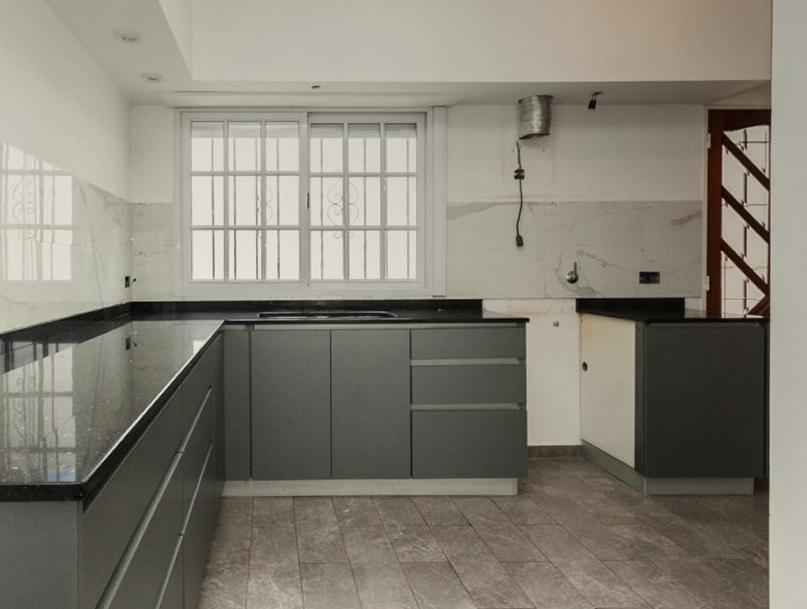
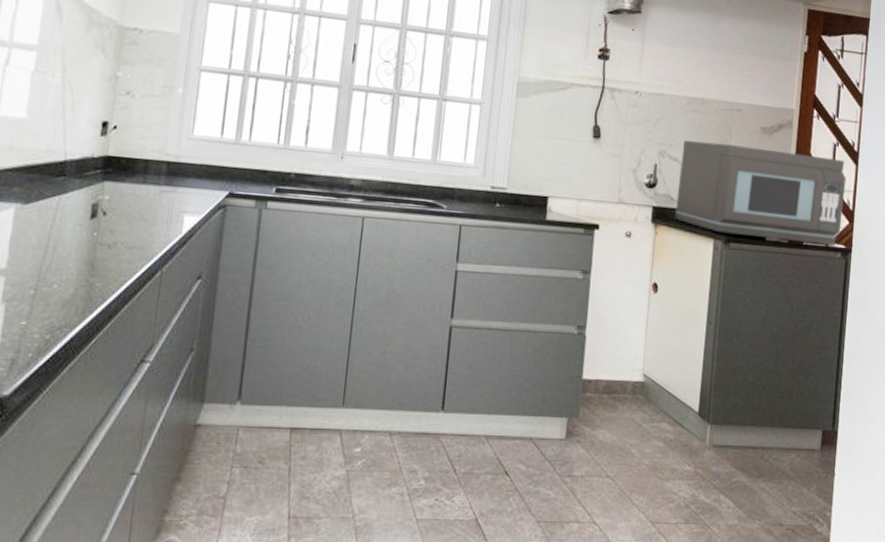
microwave: none [597,238,759,317] -> present [675,140,846,246]

